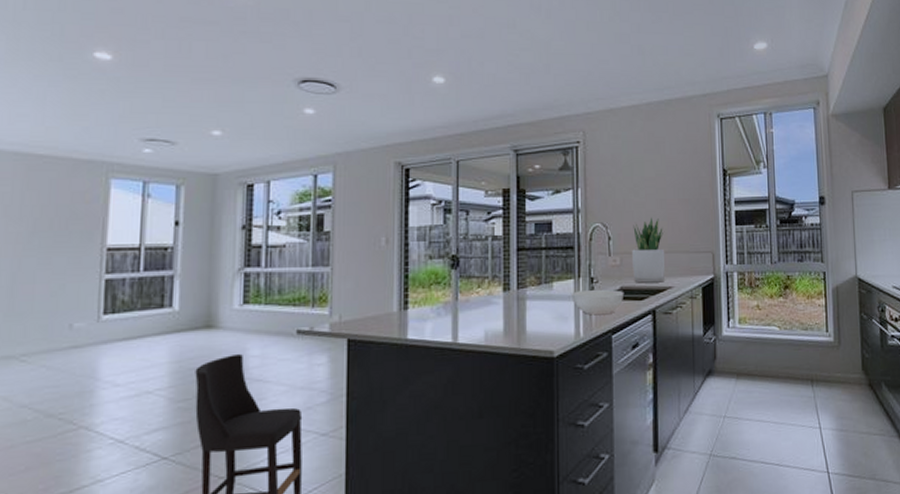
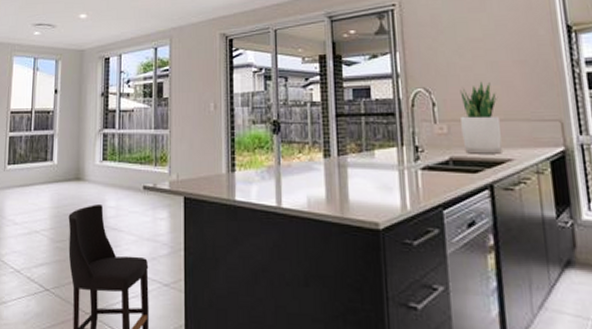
bowl: present [572,289,625,316] -> none [395,159,455,188]

